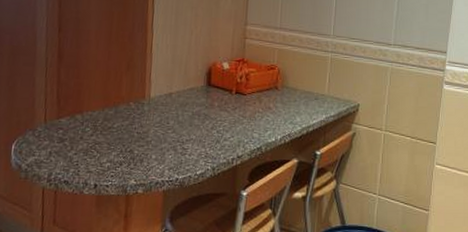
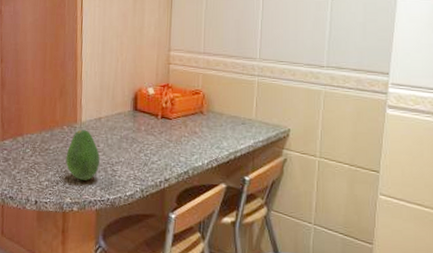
fruit: none [131,106,169,160] -> present [65,129,100,180]

